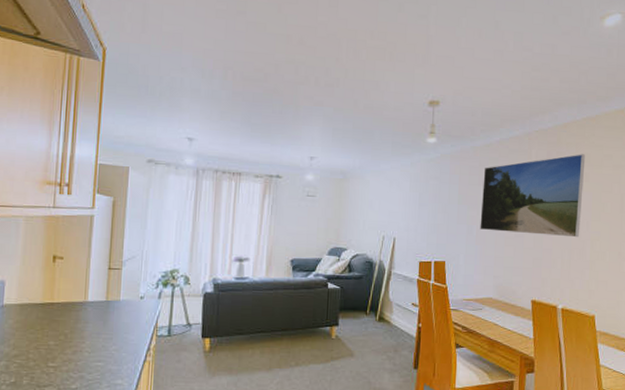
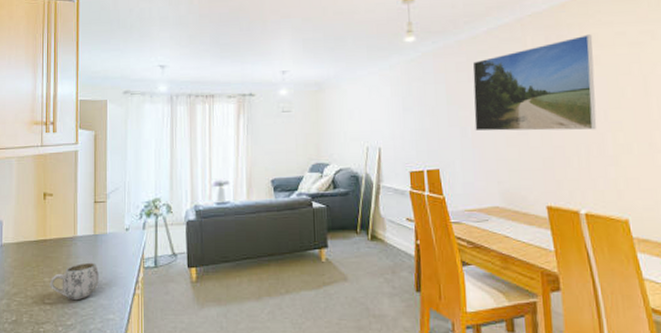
mug: none [54,327,109,364] -> present [49,262,99,300]

